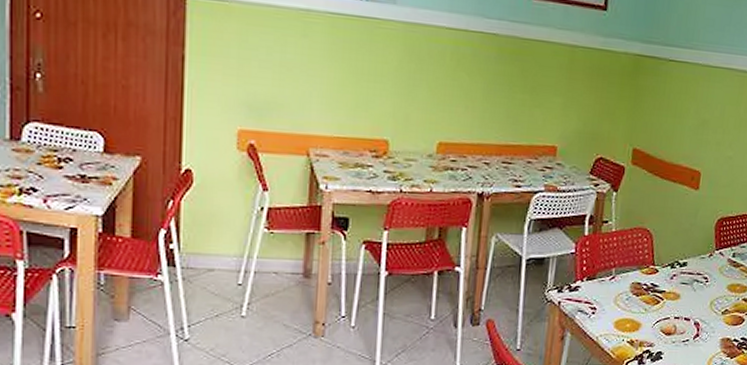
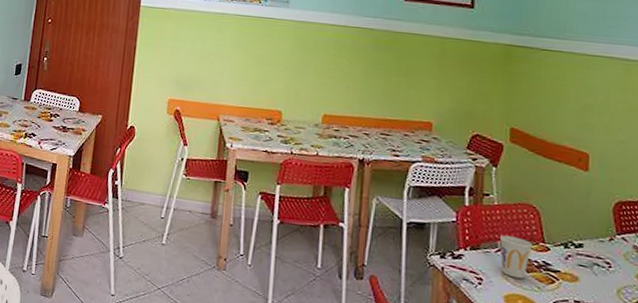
cup: none [614,262,643,303] -> present [499,235,532,279]

